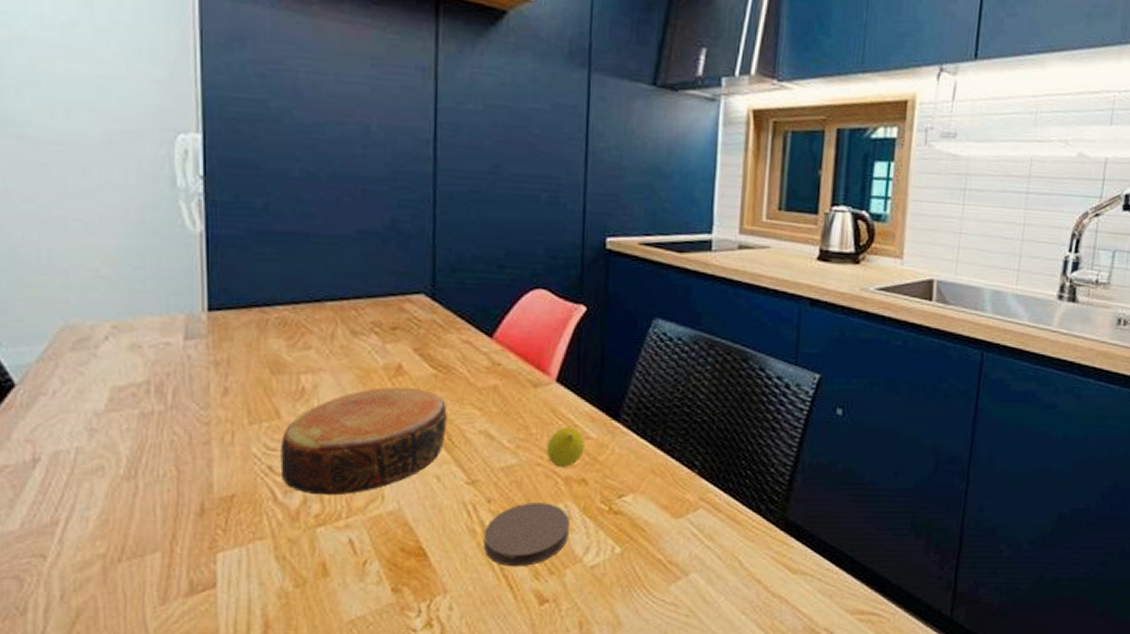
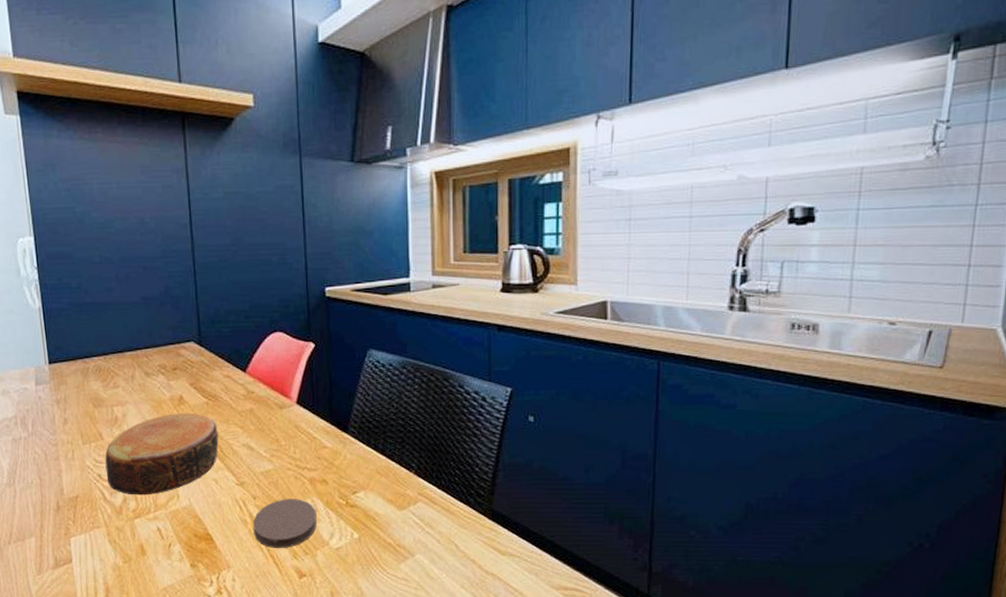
fruit: present [547,427,585,467] -> none [294,439,323,471]

